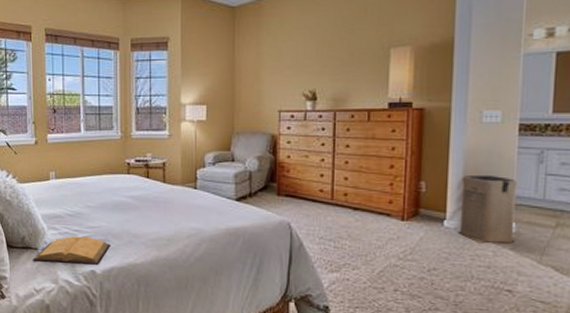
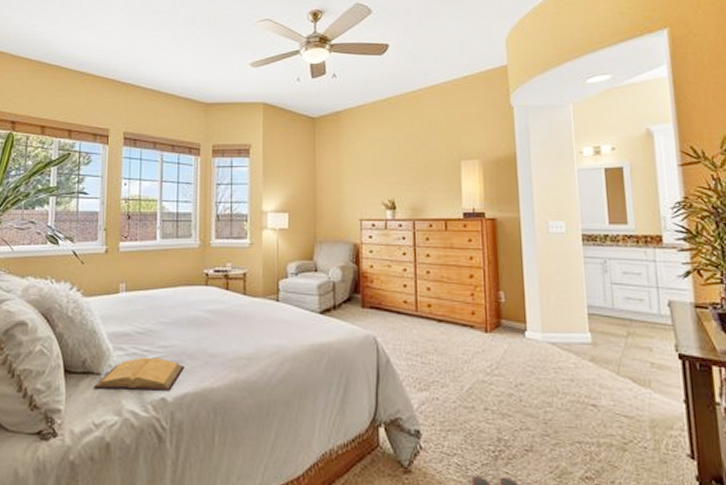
laundry basket: present [459,174,517,244] -> none [537,284,592,355]

